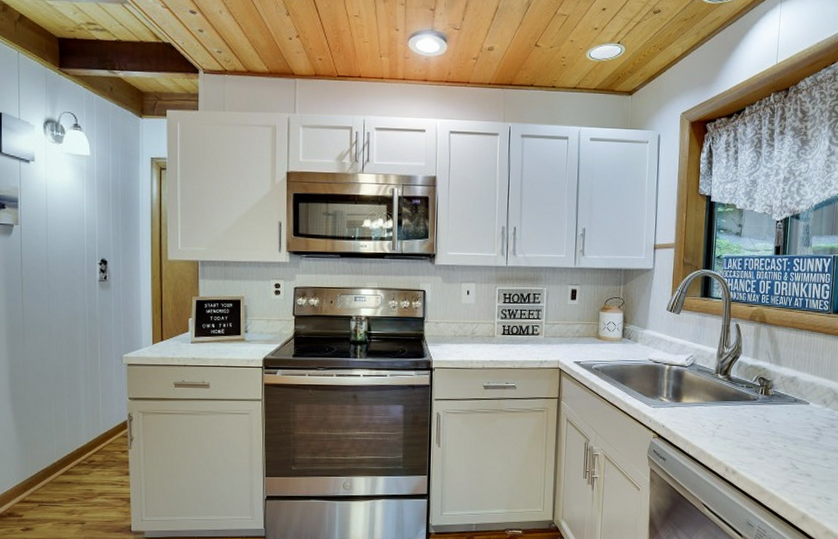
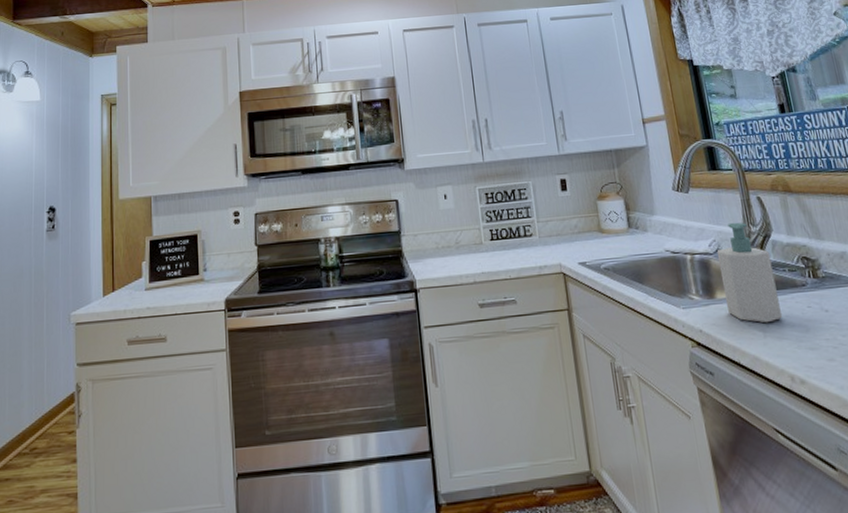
soap bottle: none [689,343,734,426] -> present [716,222,782,323]

